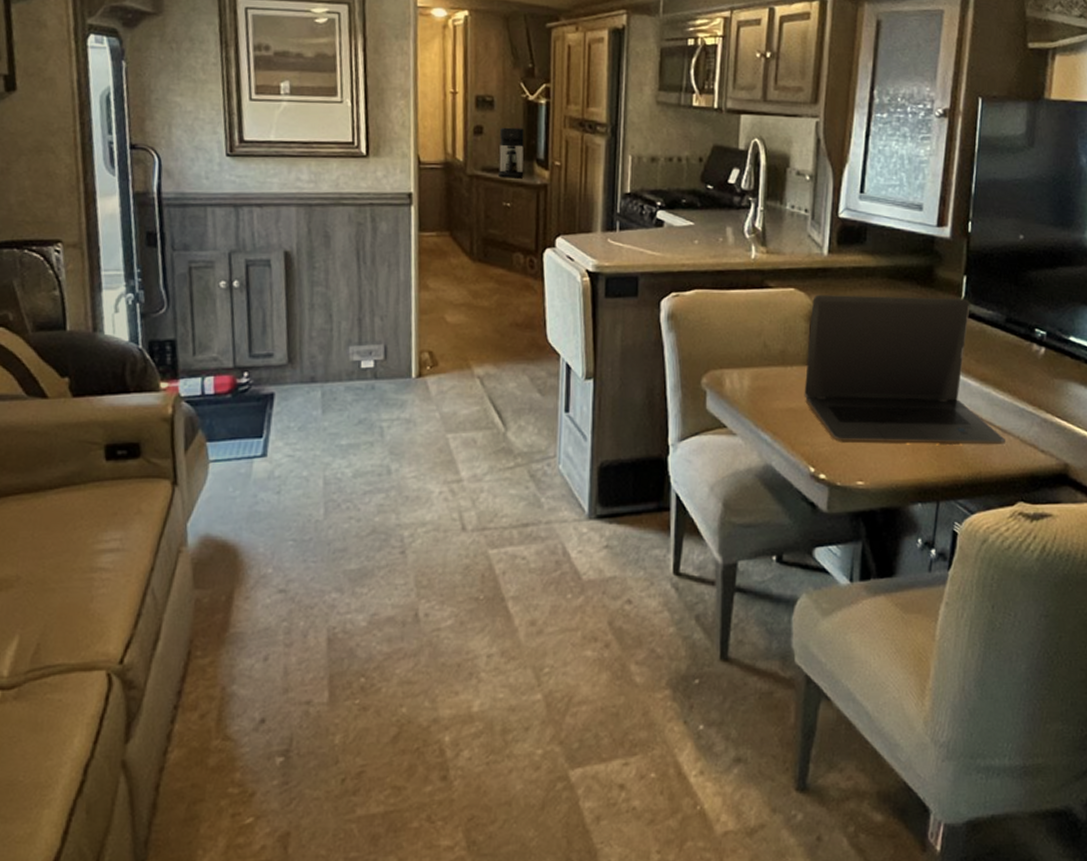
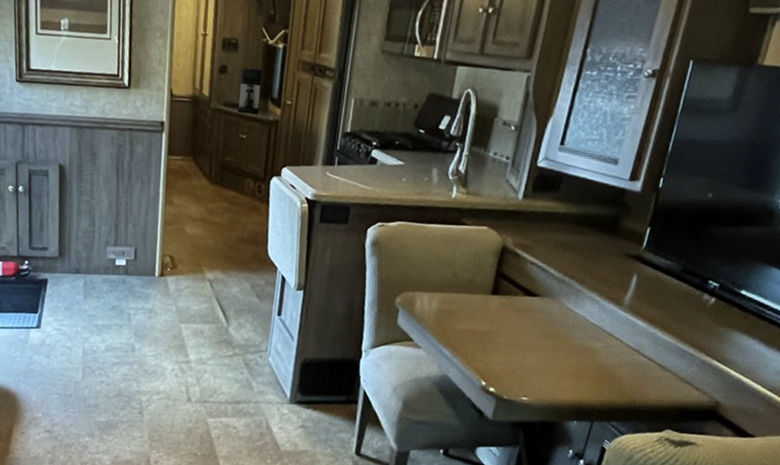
laptop computer: present [804,294,1005,445] -> none [484,234,663,379]

